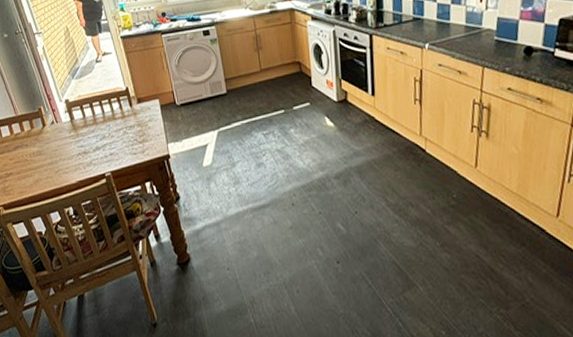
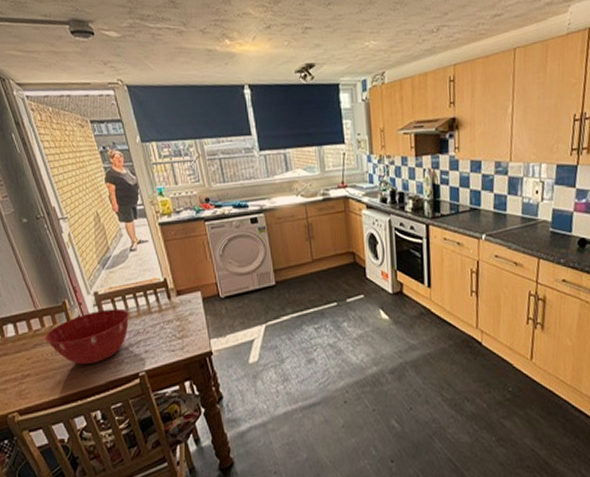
mixing bowl: none [23,115,96,165] -> present [44,308,129,364]

